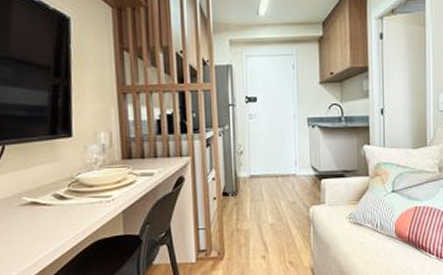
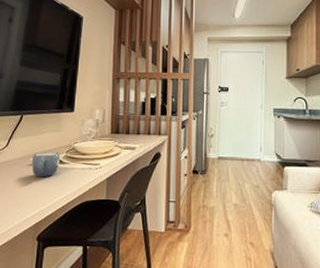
mug: none [23,186,61,218] -> present [31,151,60,177]

